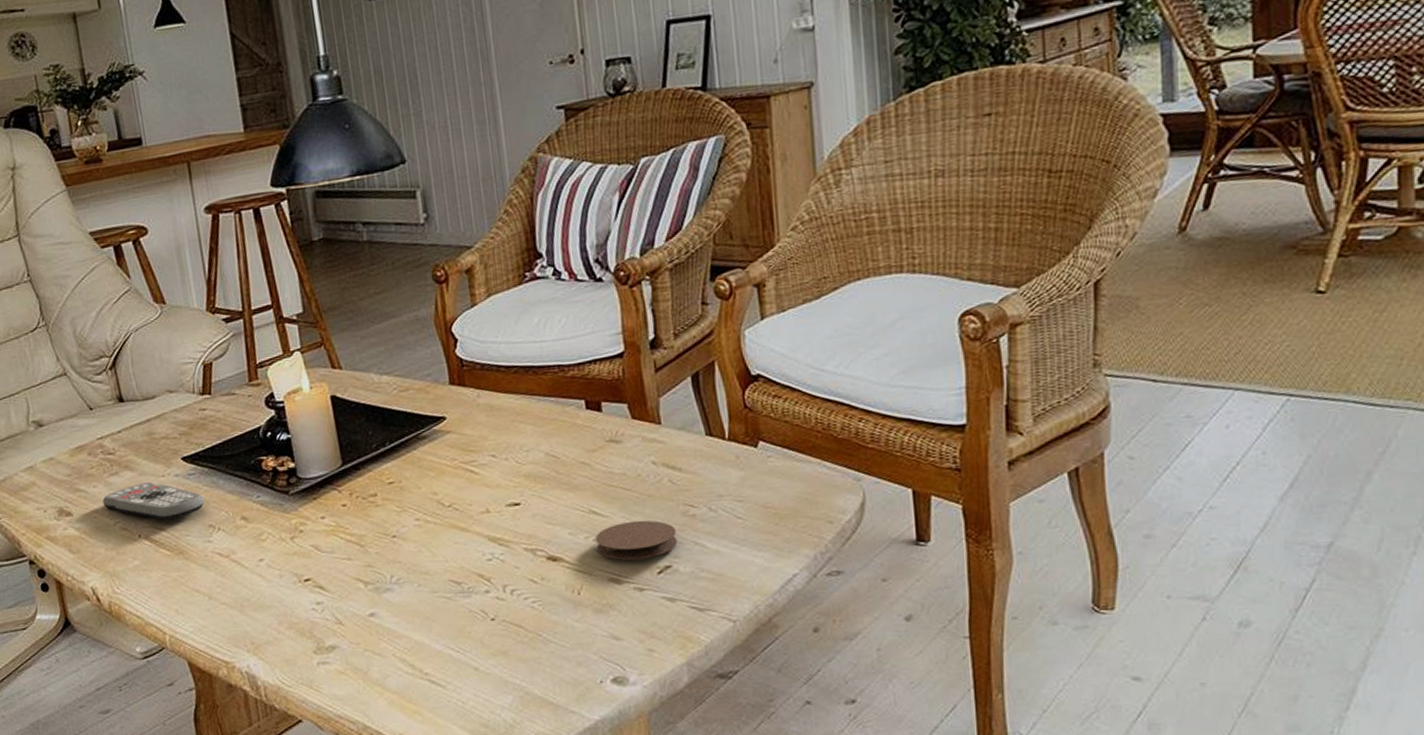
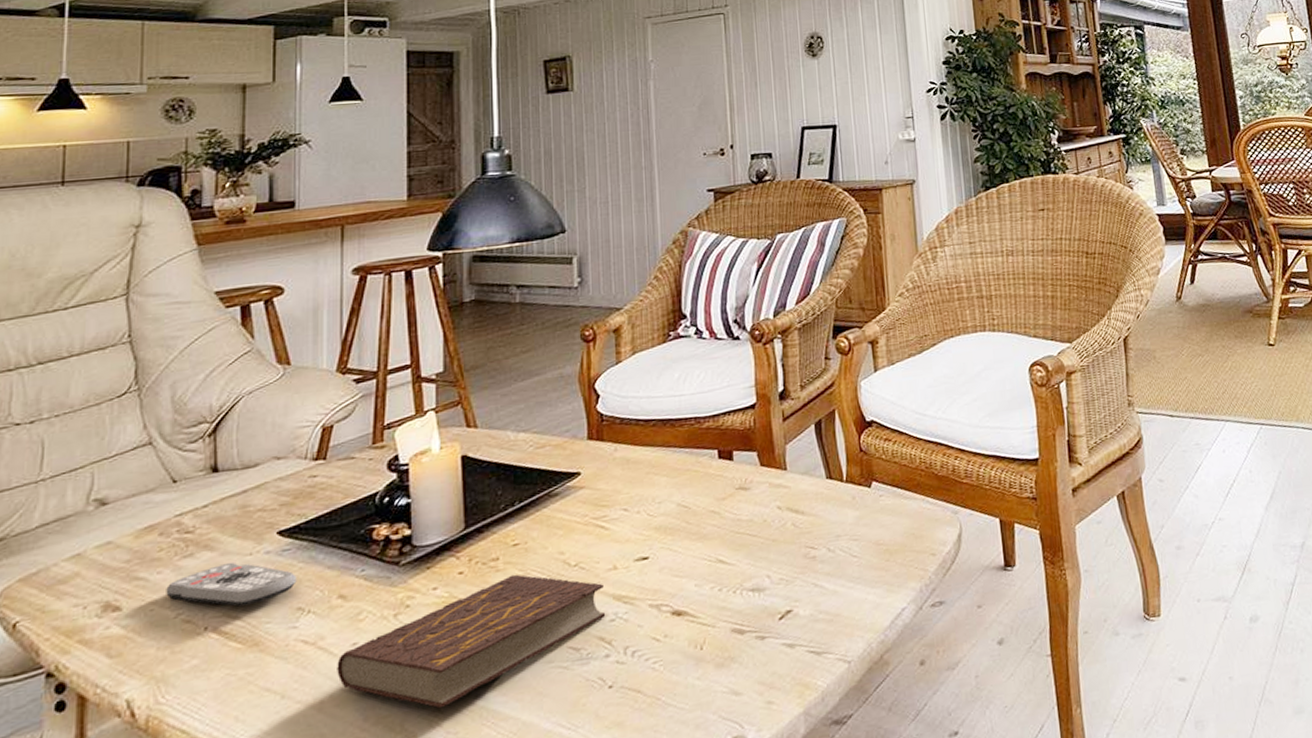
book: none [249,510,483,622] -> present [337,574,606,709]
coaster: present [595,520,678,560] -> none [721,565,799,609]

